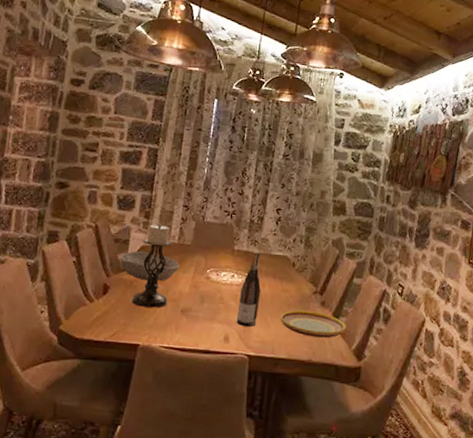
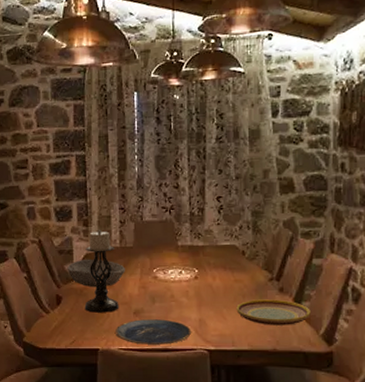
plate: none [159,318,235,346] -> present [115,319,191,345]
wine bottle: present [236,251,261,327] -> none [190,244,213,321]

